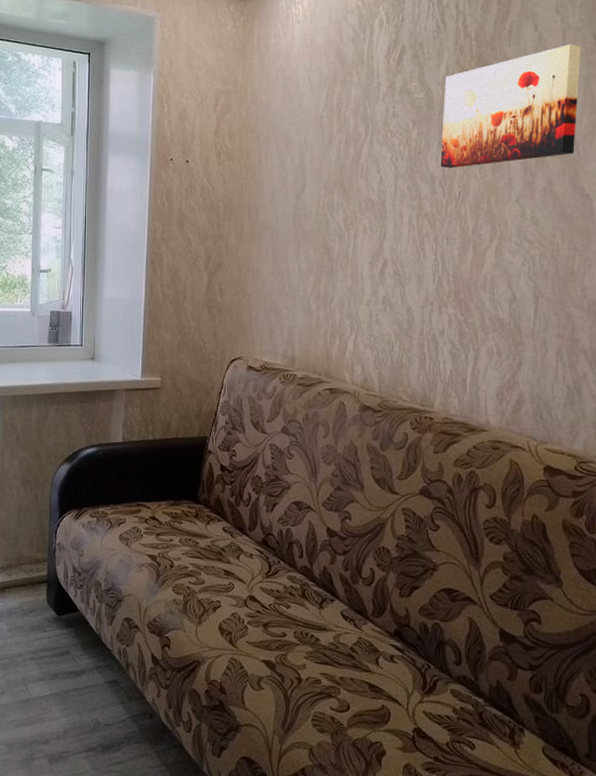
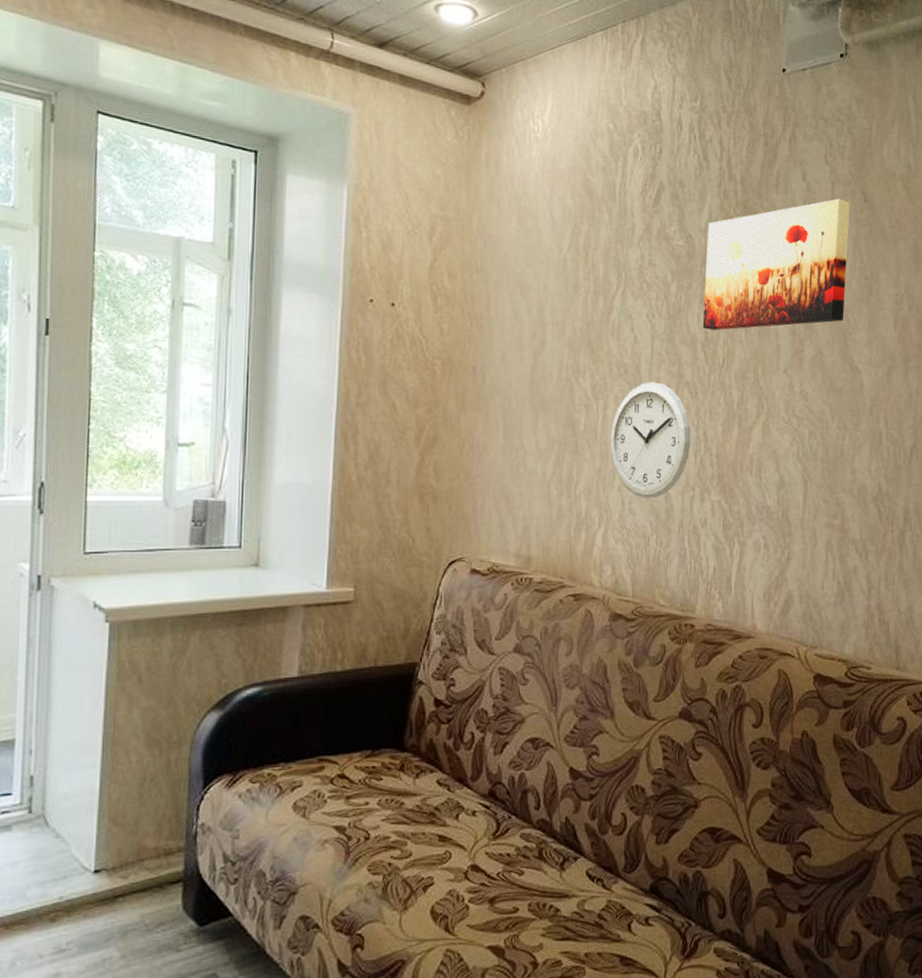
wall clock: none [360,214,430,312] -> present [610,381,691,499]

